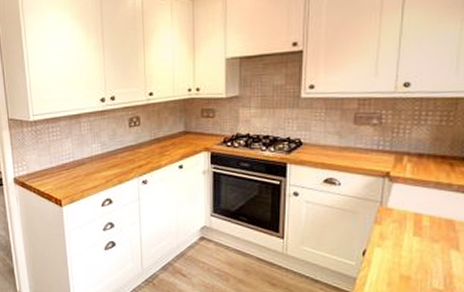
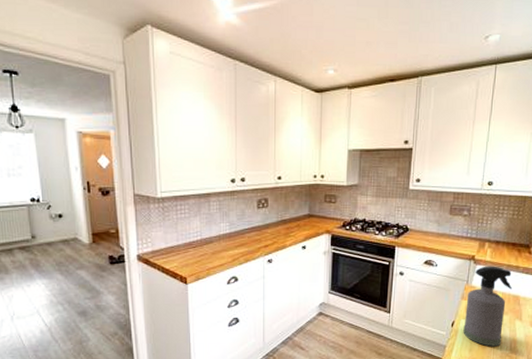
spray bottle: none [378,183,443,281] -> present [463,266,512,347]

